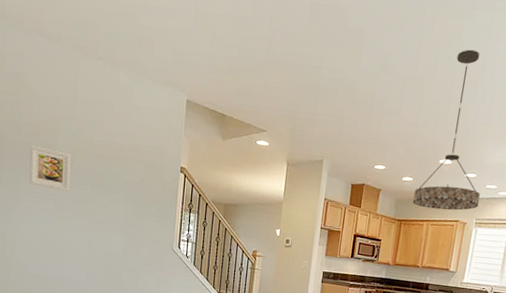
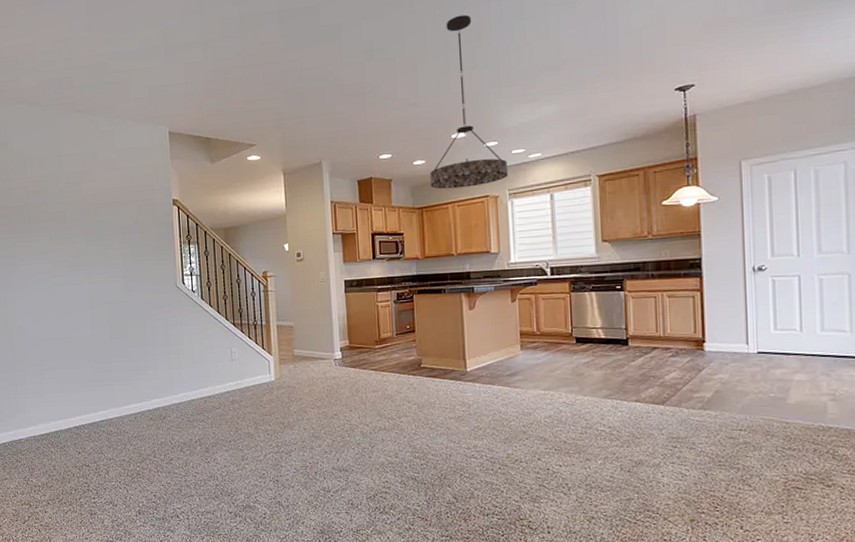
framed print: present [29,144,71,191] -> none [21,207,64,248]

